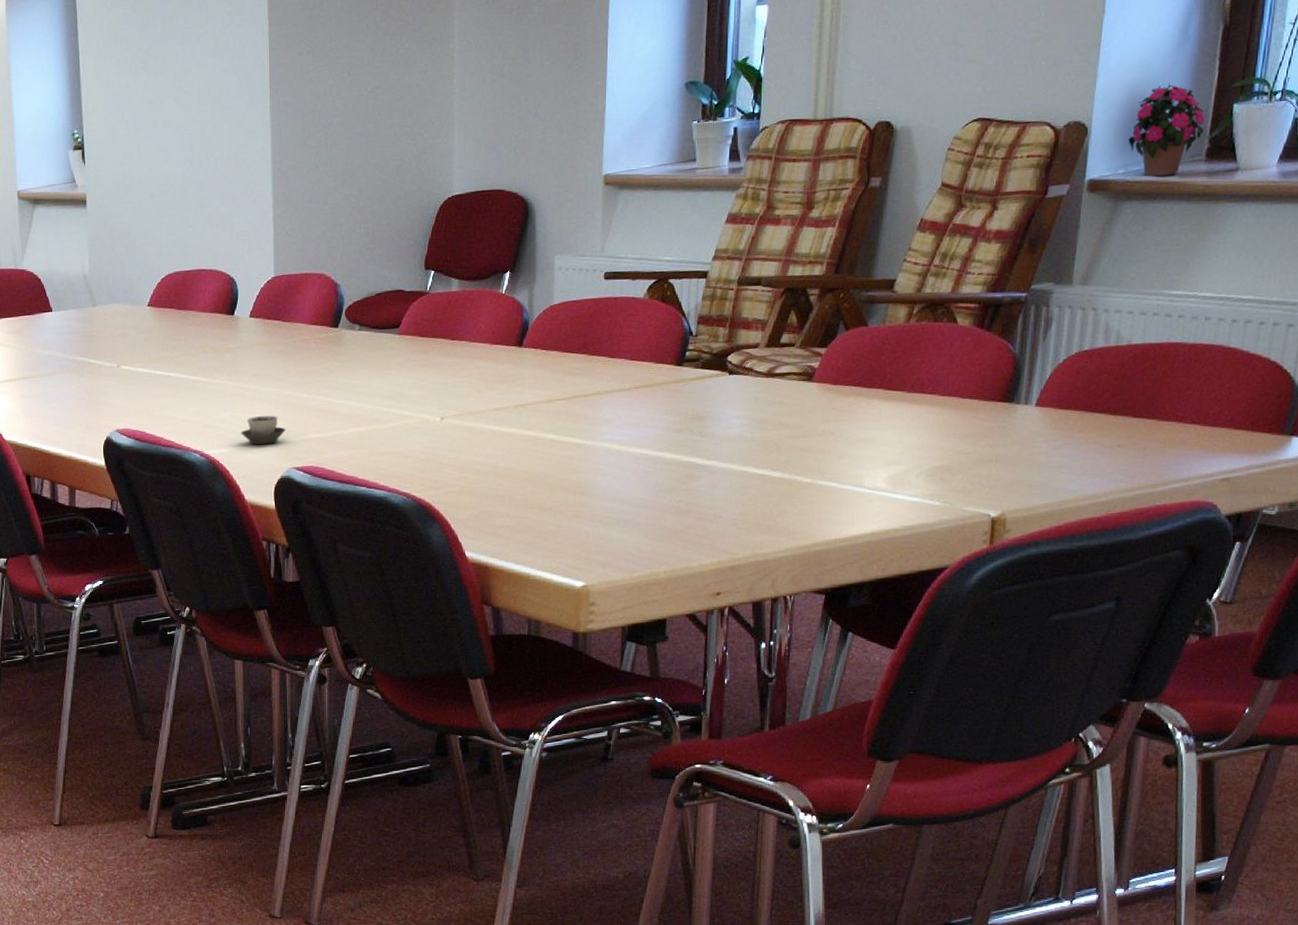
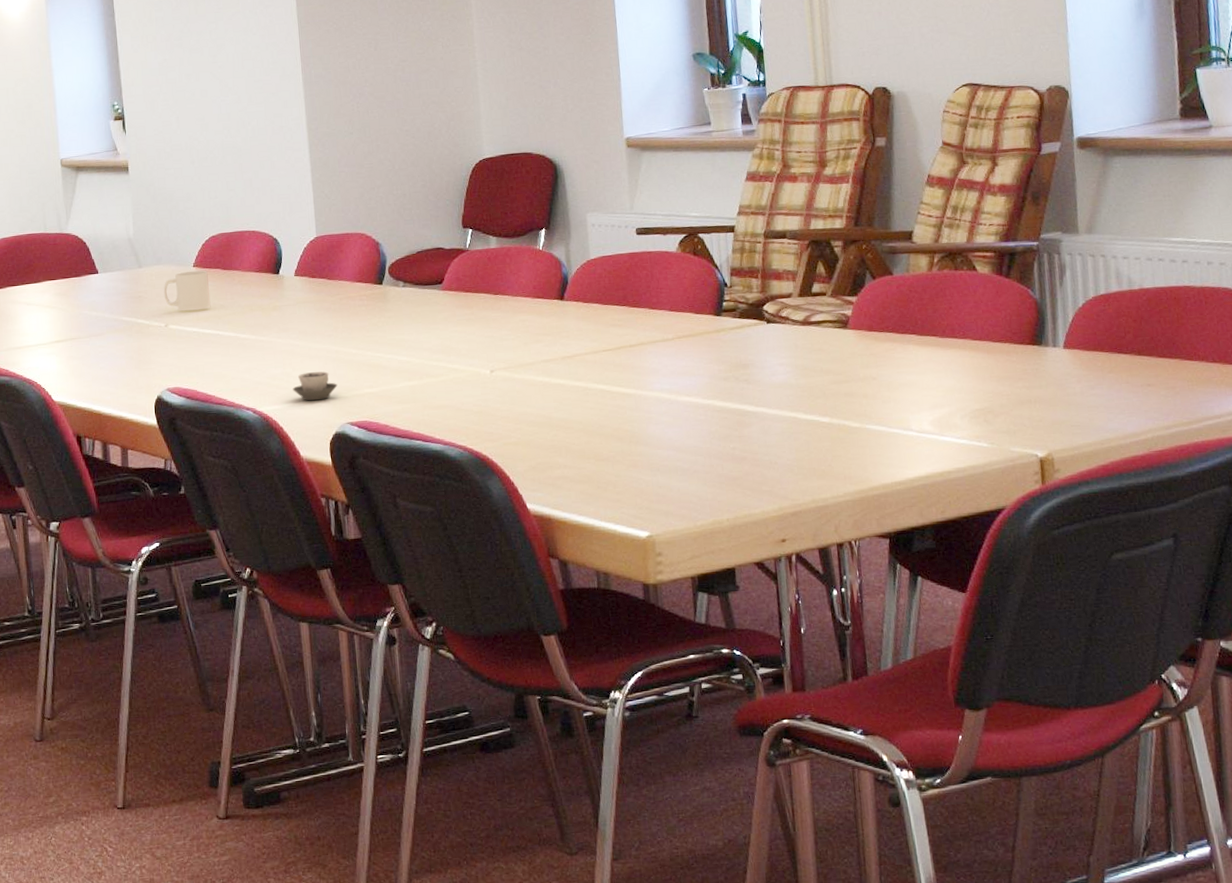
cup: none [117,310,164,352] -> present [163,270,211,311]
potted flower: present [1128,83,1204,177] -> none [1106,51,1174,134]

